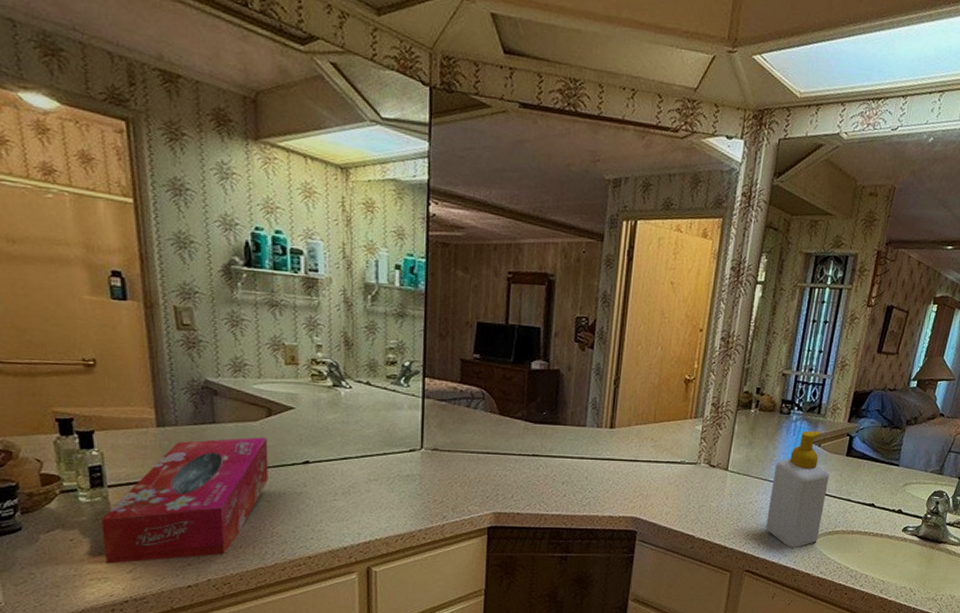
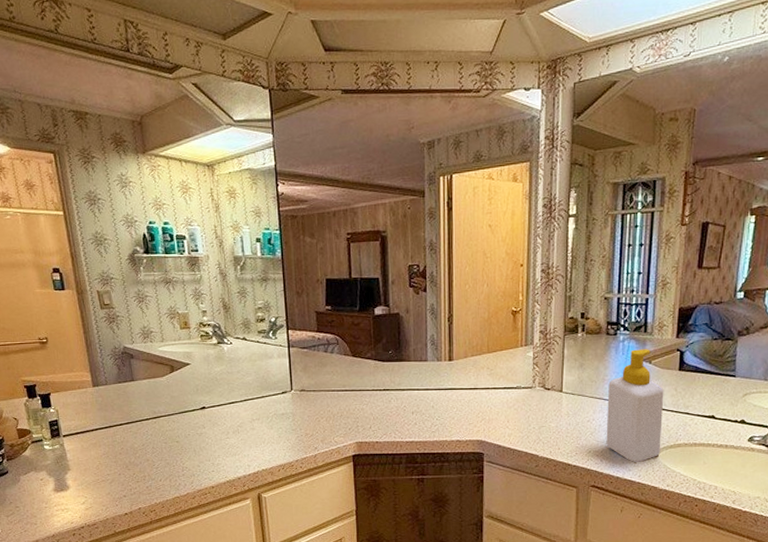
tissue box: present [101,437,268,564] -> none [60,389,176,498]

